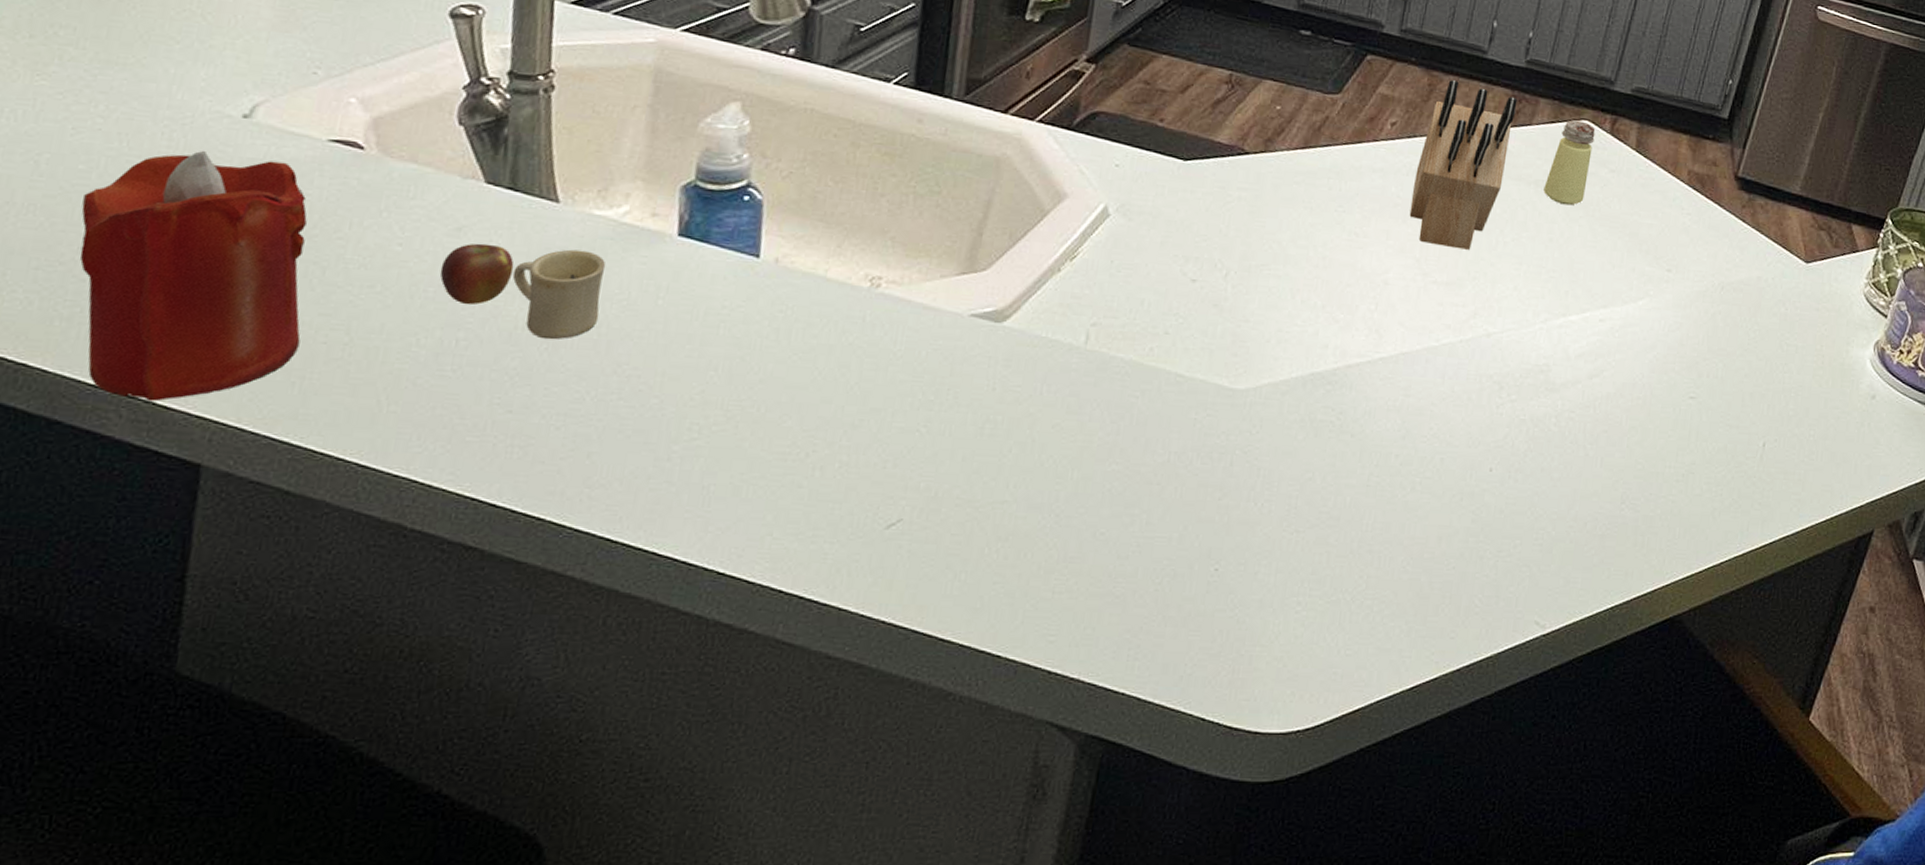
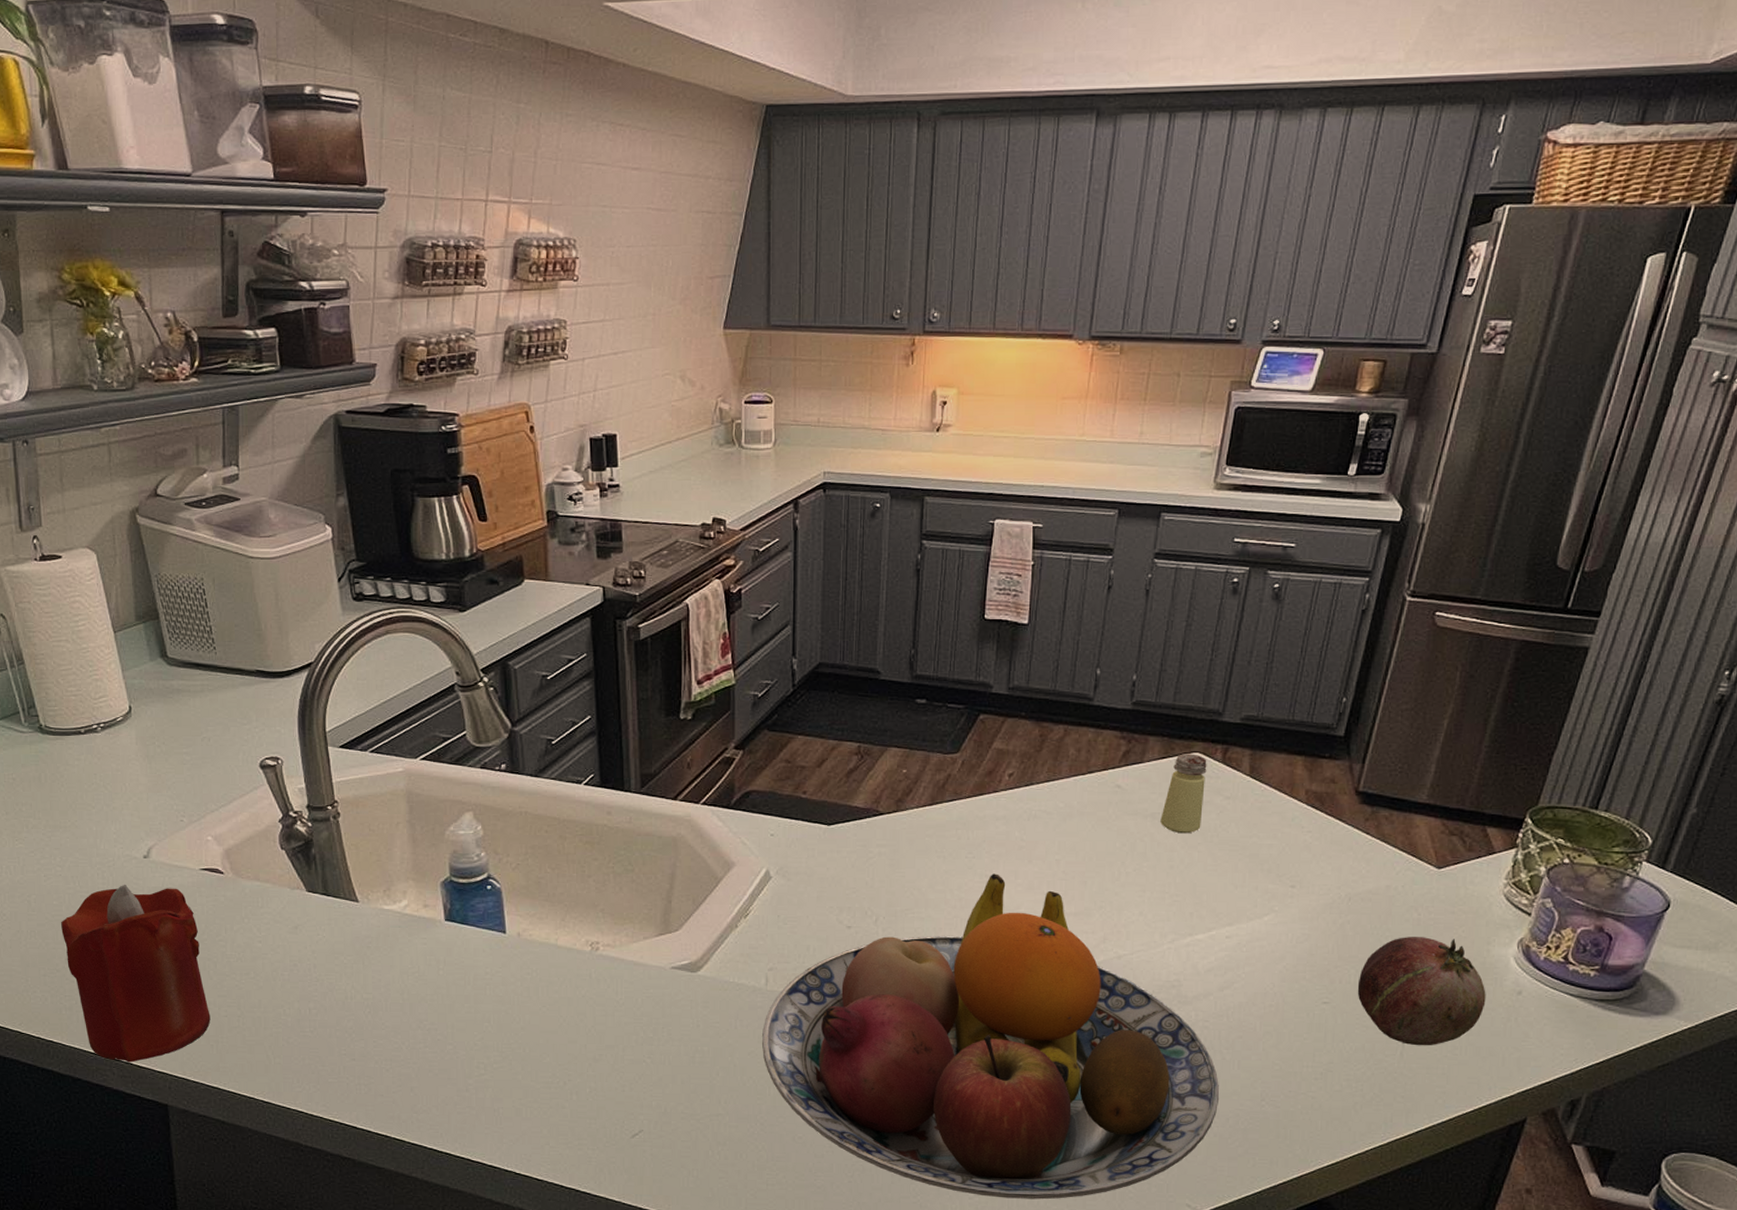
mug: present [439,243,606,339] -> none [289,937,401,1005]
fruit bowl: none [1070,231,1580,615] -> present [762,873,1220,1200]
knife block: present [1409,80,1518,250] -> none [1034,729,1127,882]
fruit: none [1723,331,1843,449] -> present [1357,937,1486,1046]

